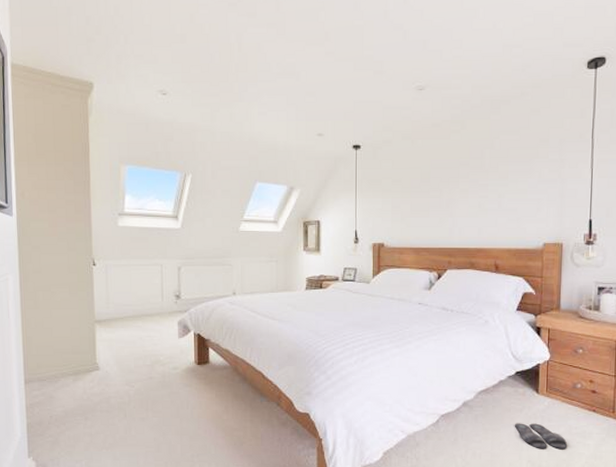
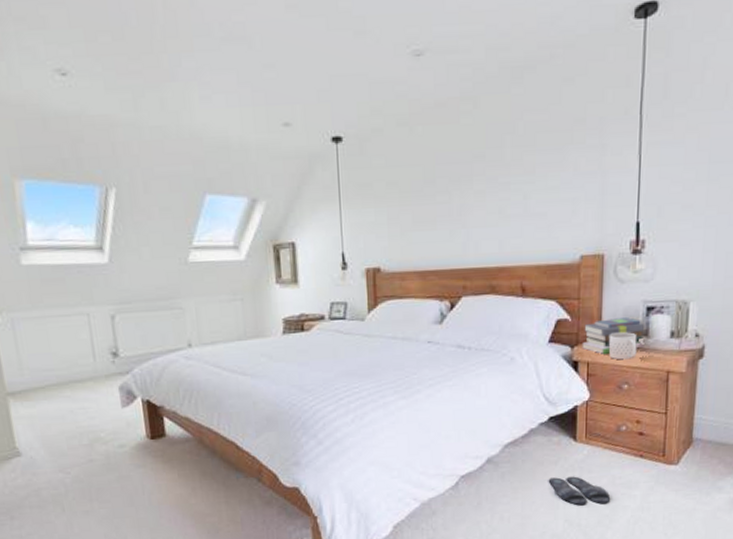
books: none [544,295,596,323] -> present [582,317,644,354]
mug: none [566,306,590,329] -> present [608,332,637,360]

